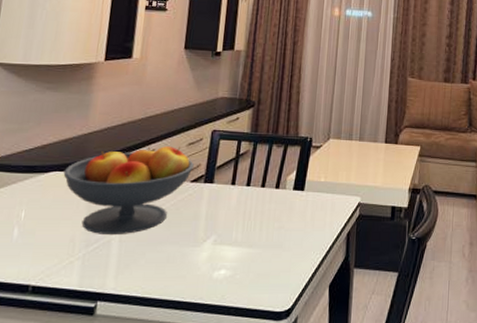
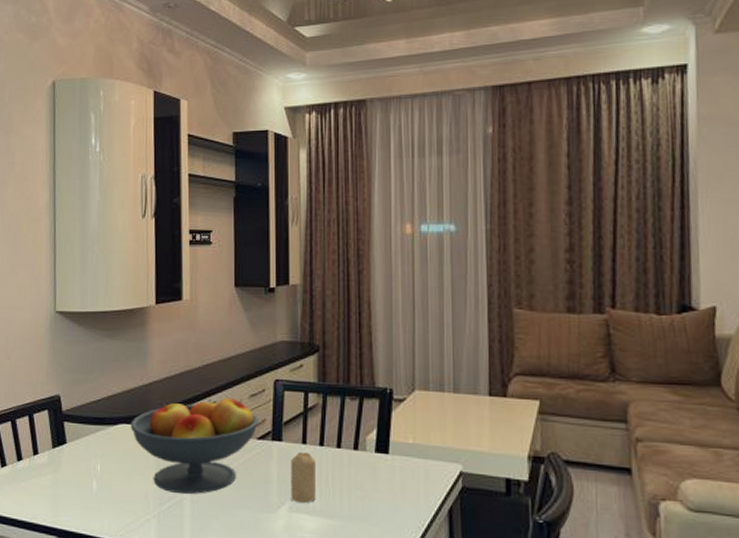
candle: none [216,191,242,235] -> present [291,451,316,503]

